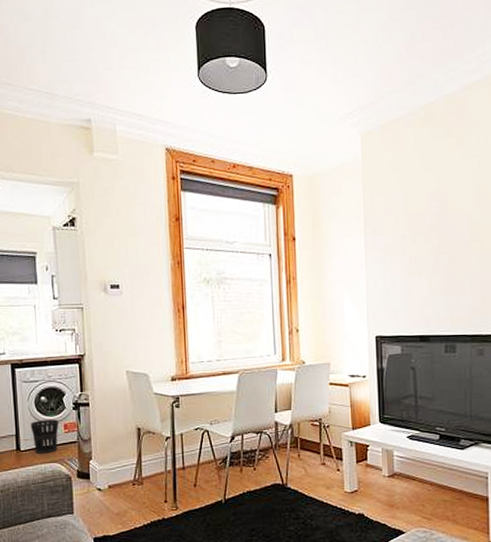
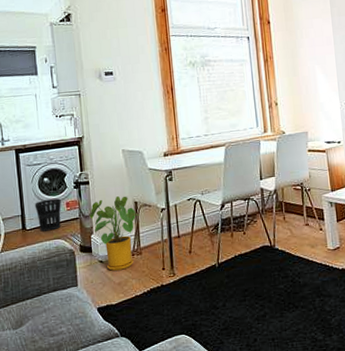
house plant: none [88,421,143,500] -> present [89,196,140,271]

